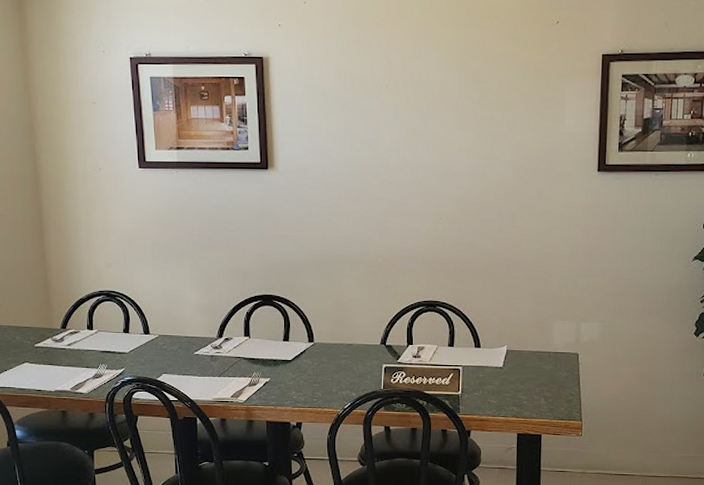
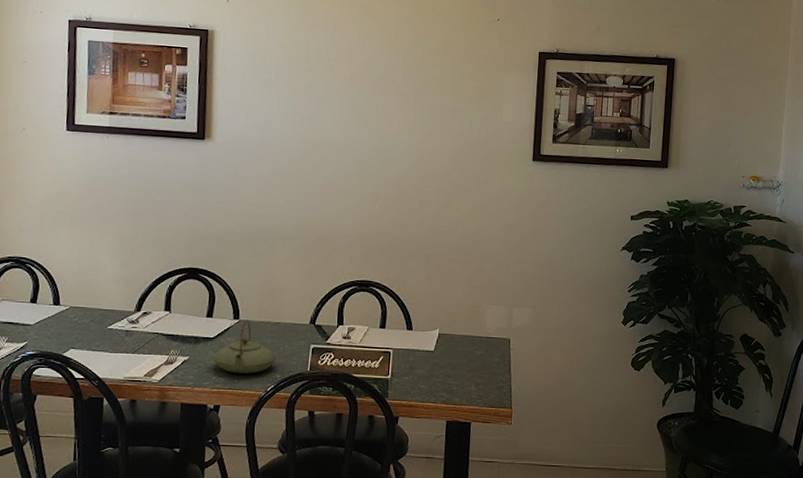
teapot: none [291,342,351,393] -> present [212,320,276,374]

